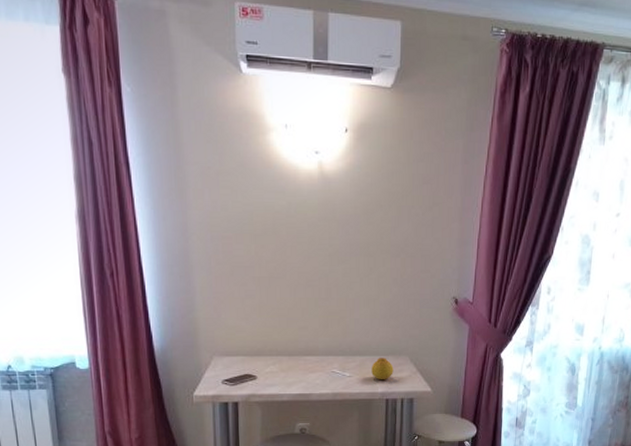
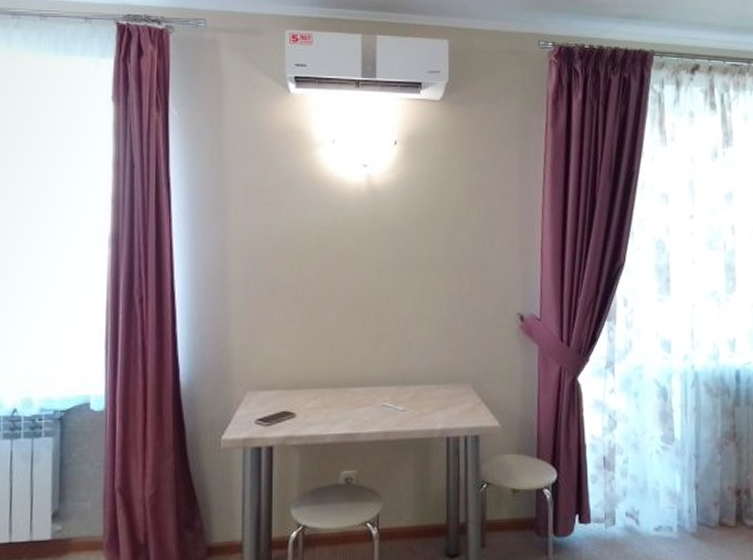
fruit: present [371,358,394,379] -> none [428,386,454,413]

